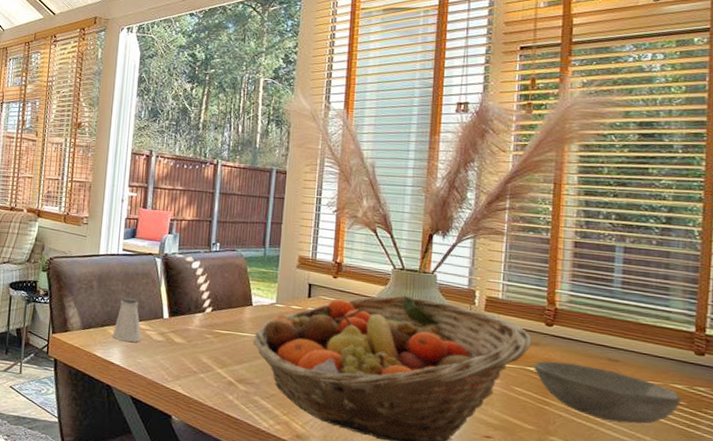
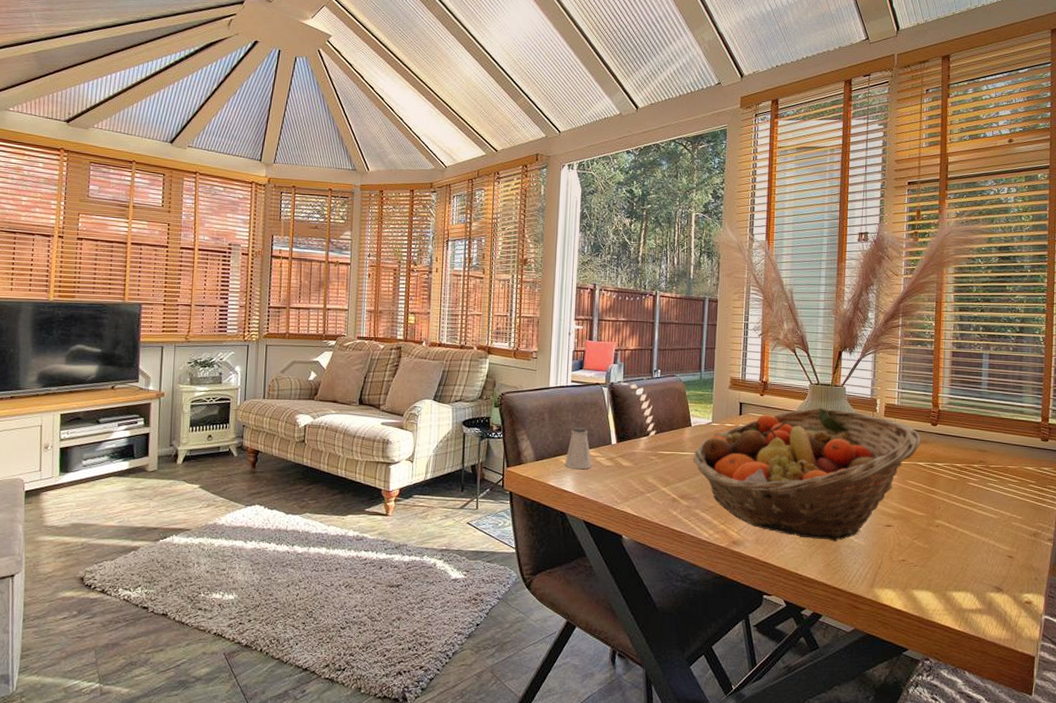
bowl: present [533,361,681,424] -> none [923,456,1032,503]

